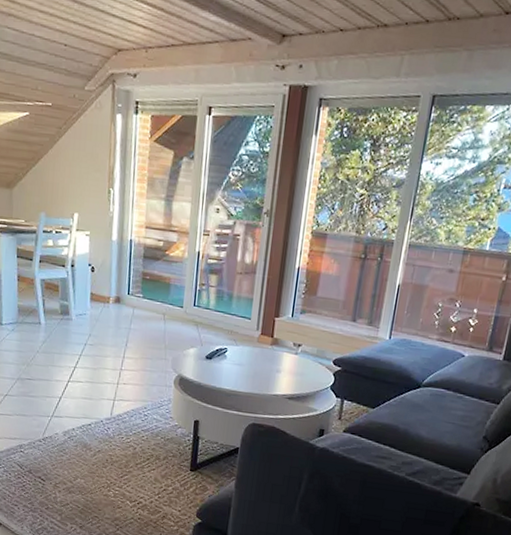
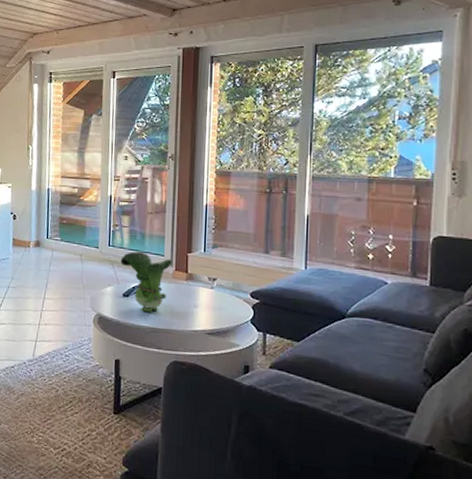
toy figurine: none [205,313,260,376] -> present [120,251,173,313]

